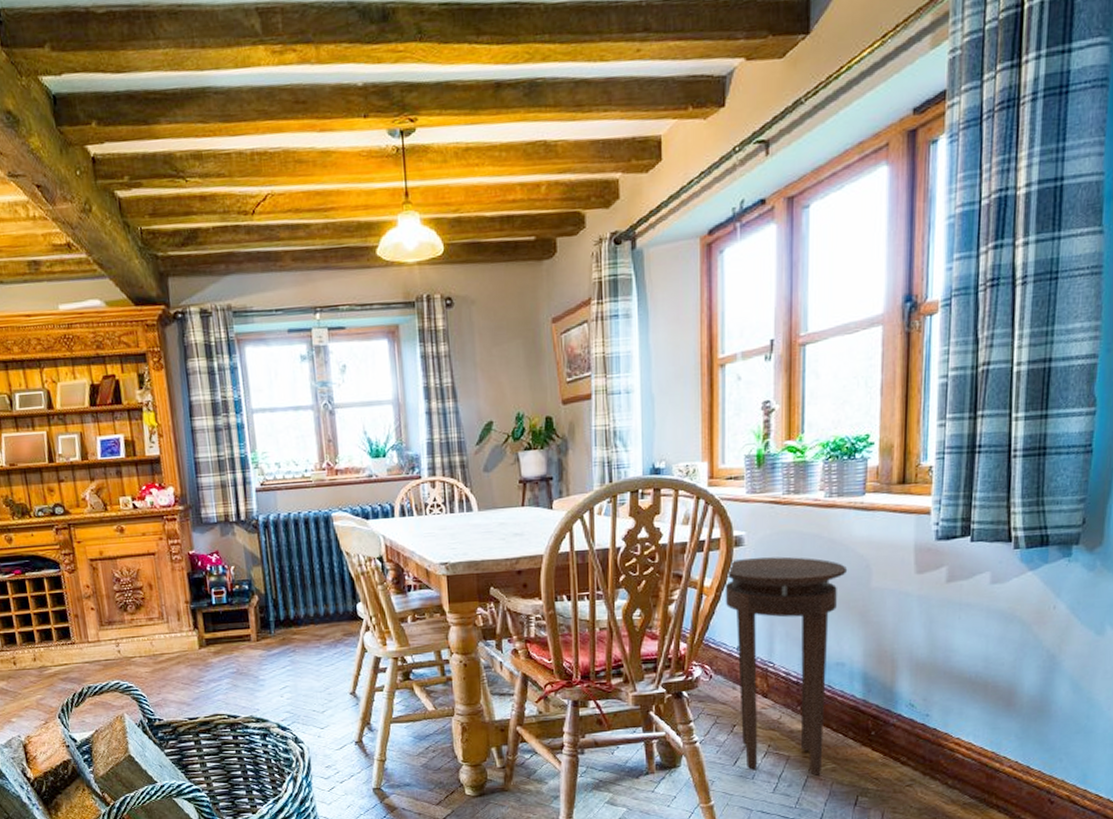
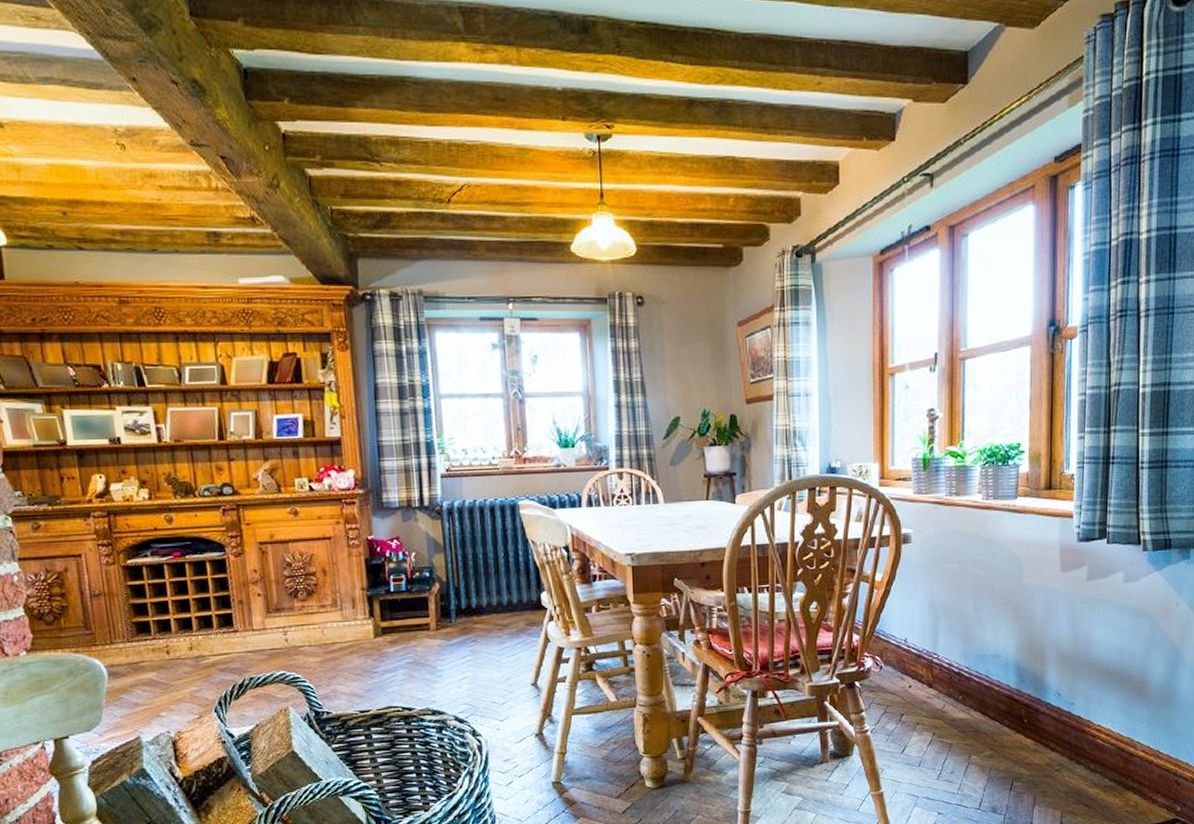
stool: present [725,556,848,776] -> none [894,554,1003,762]

